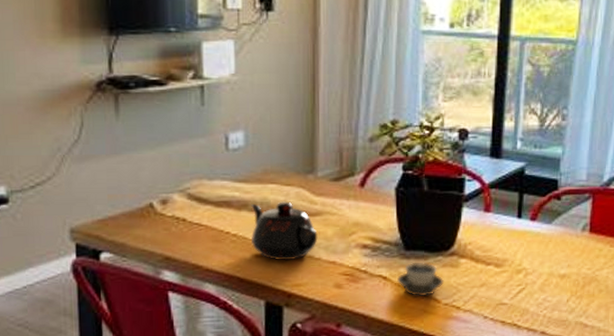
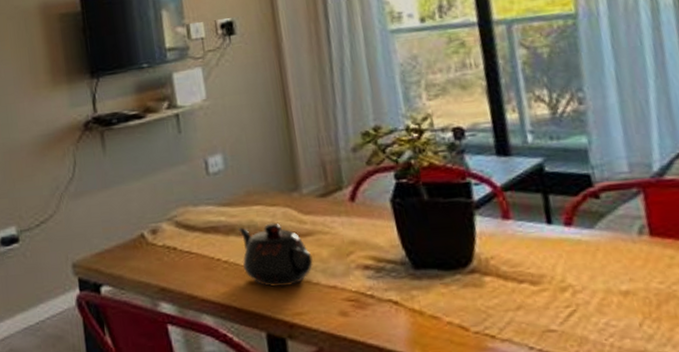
cup: present [397,261,445,297] -> none [411,282,470,325]

